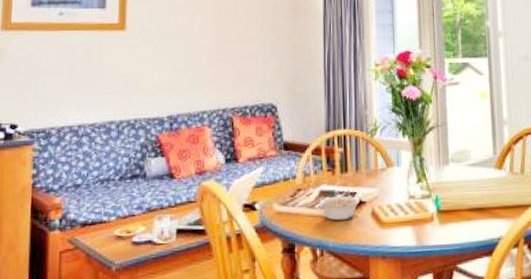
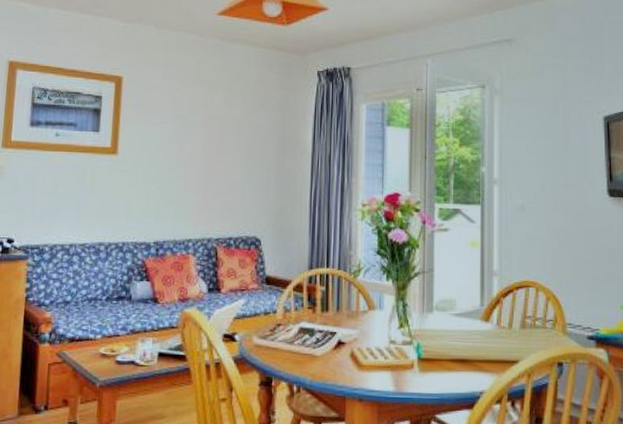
legume: present [318,195,359,221] -> none [297,334,339,359]

